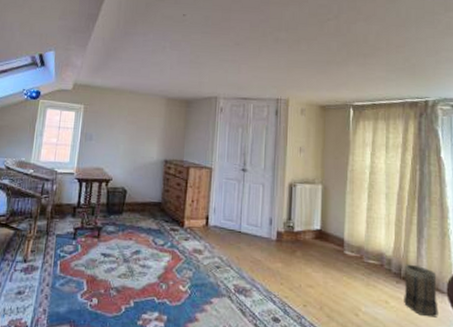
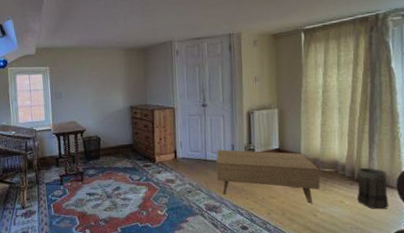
coffee table: none [250,222,363,300] -> present [216,149,320,204]

